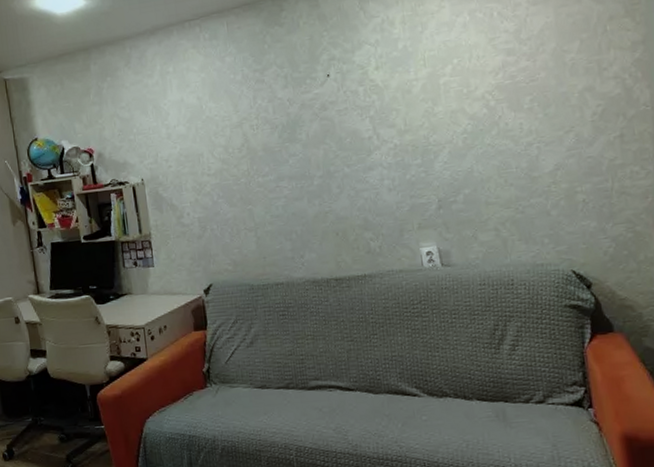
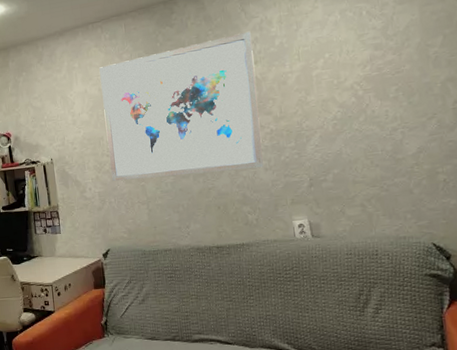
wall art: none [198,32,387,204] -> present [99,31,264,181]

